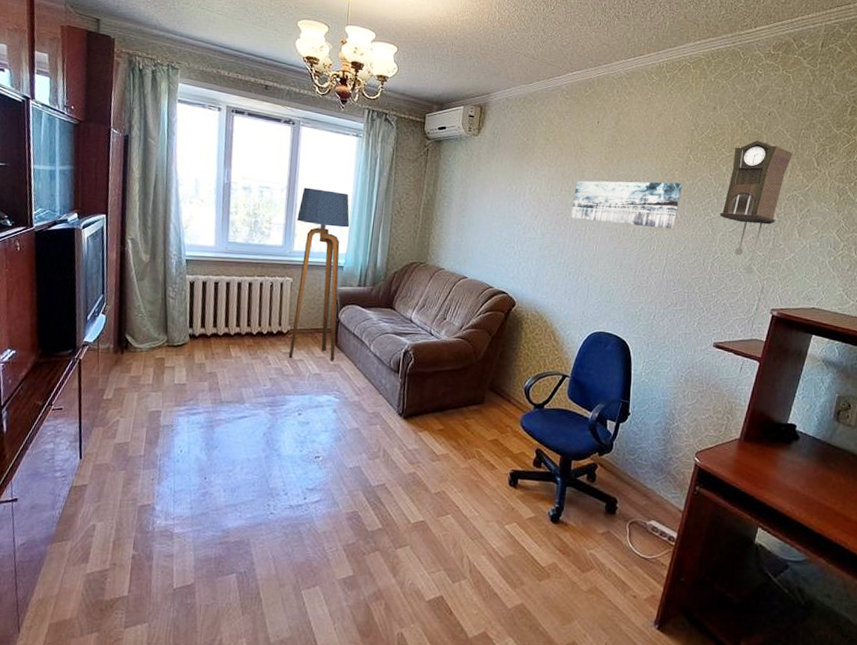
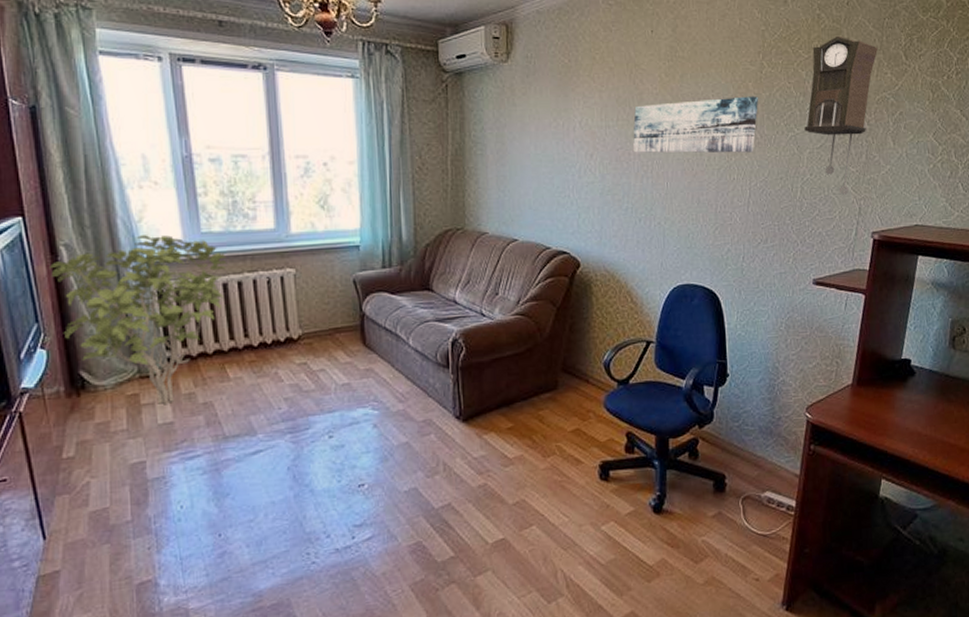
shrub: none [118,238,244,370] -> present [49,235,227,405]
floor lamp: present [289,187,350,361] -> none [289,150,365,371]

